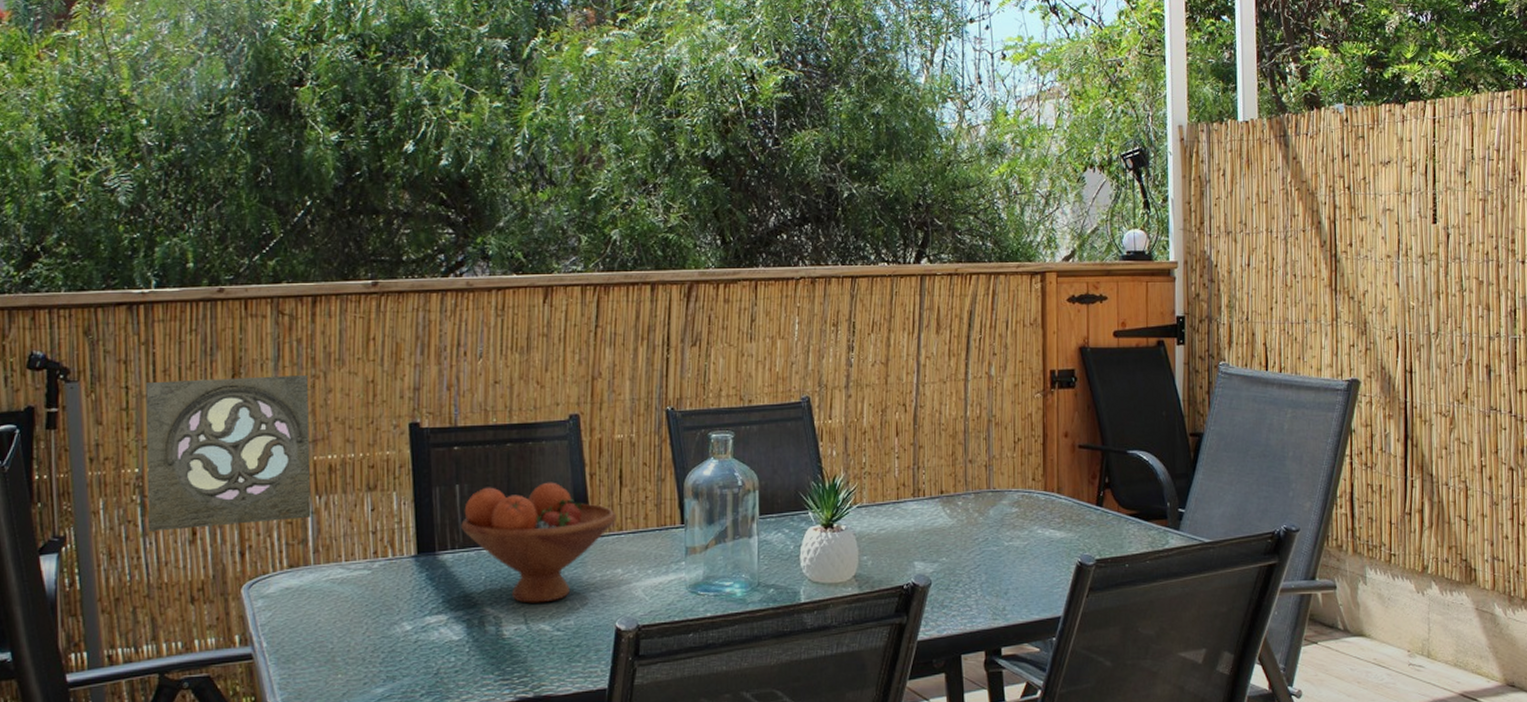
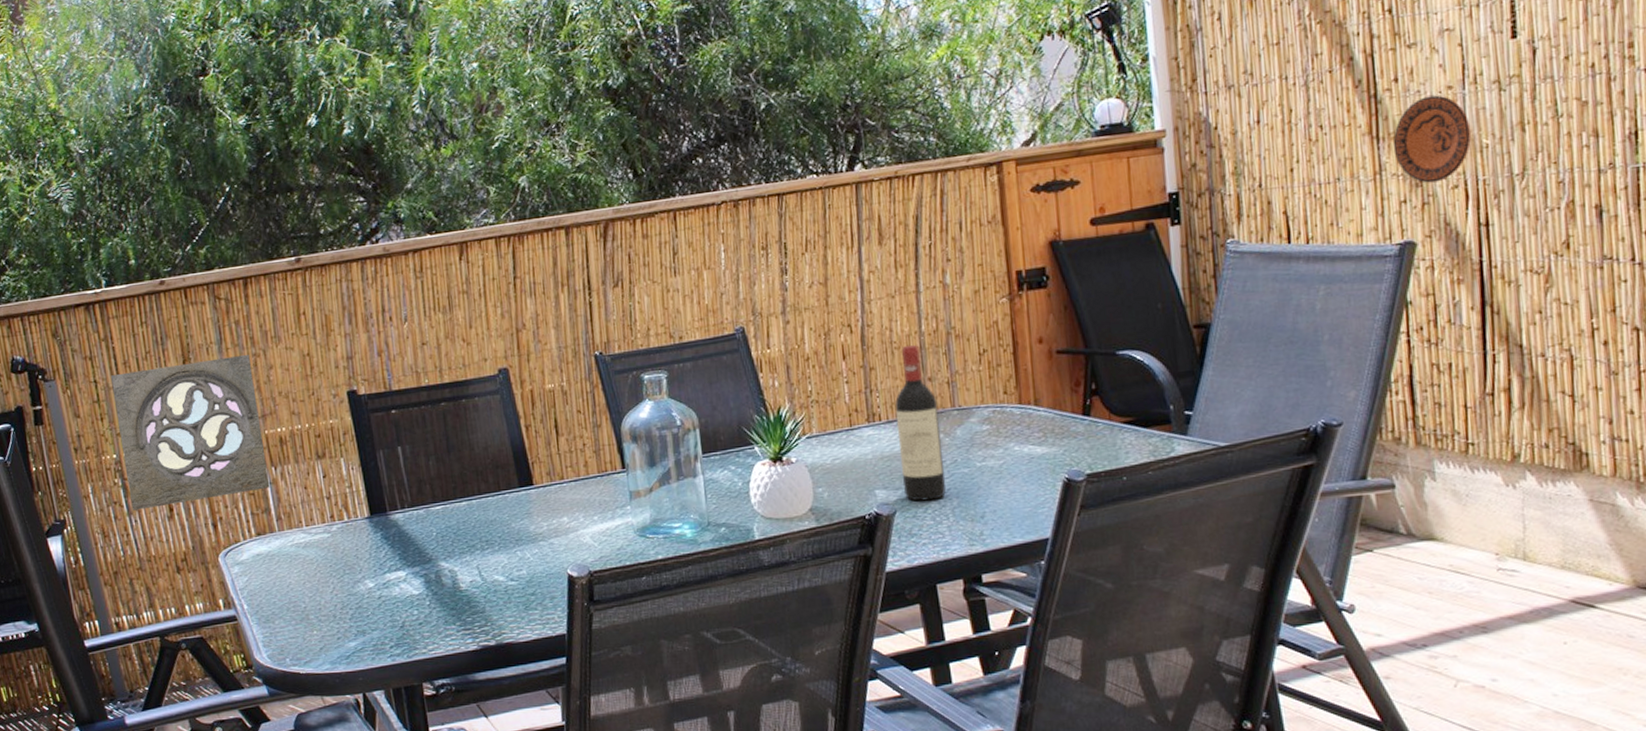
fruit bowl: present [461,482,617,603] -> none [407,436,557,556]
wine bottle: none [938,429,977,575] -> present [894,345,946,501]
decorative plate: none [1346,261,1403,332] -> present [1393,95,1472,183]

